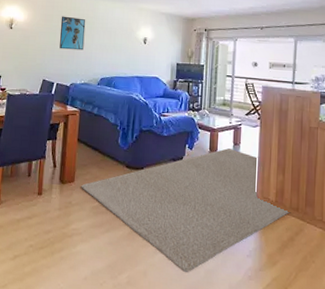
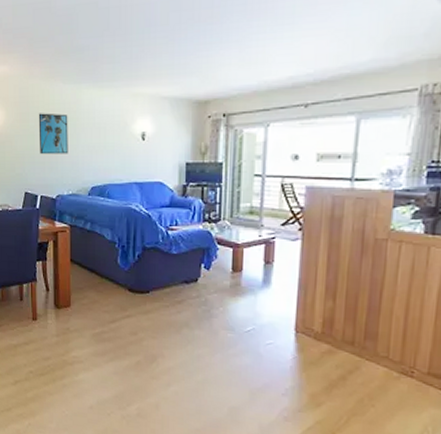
rug: present [81,148,290,272] -> none [78,268,342,408]

